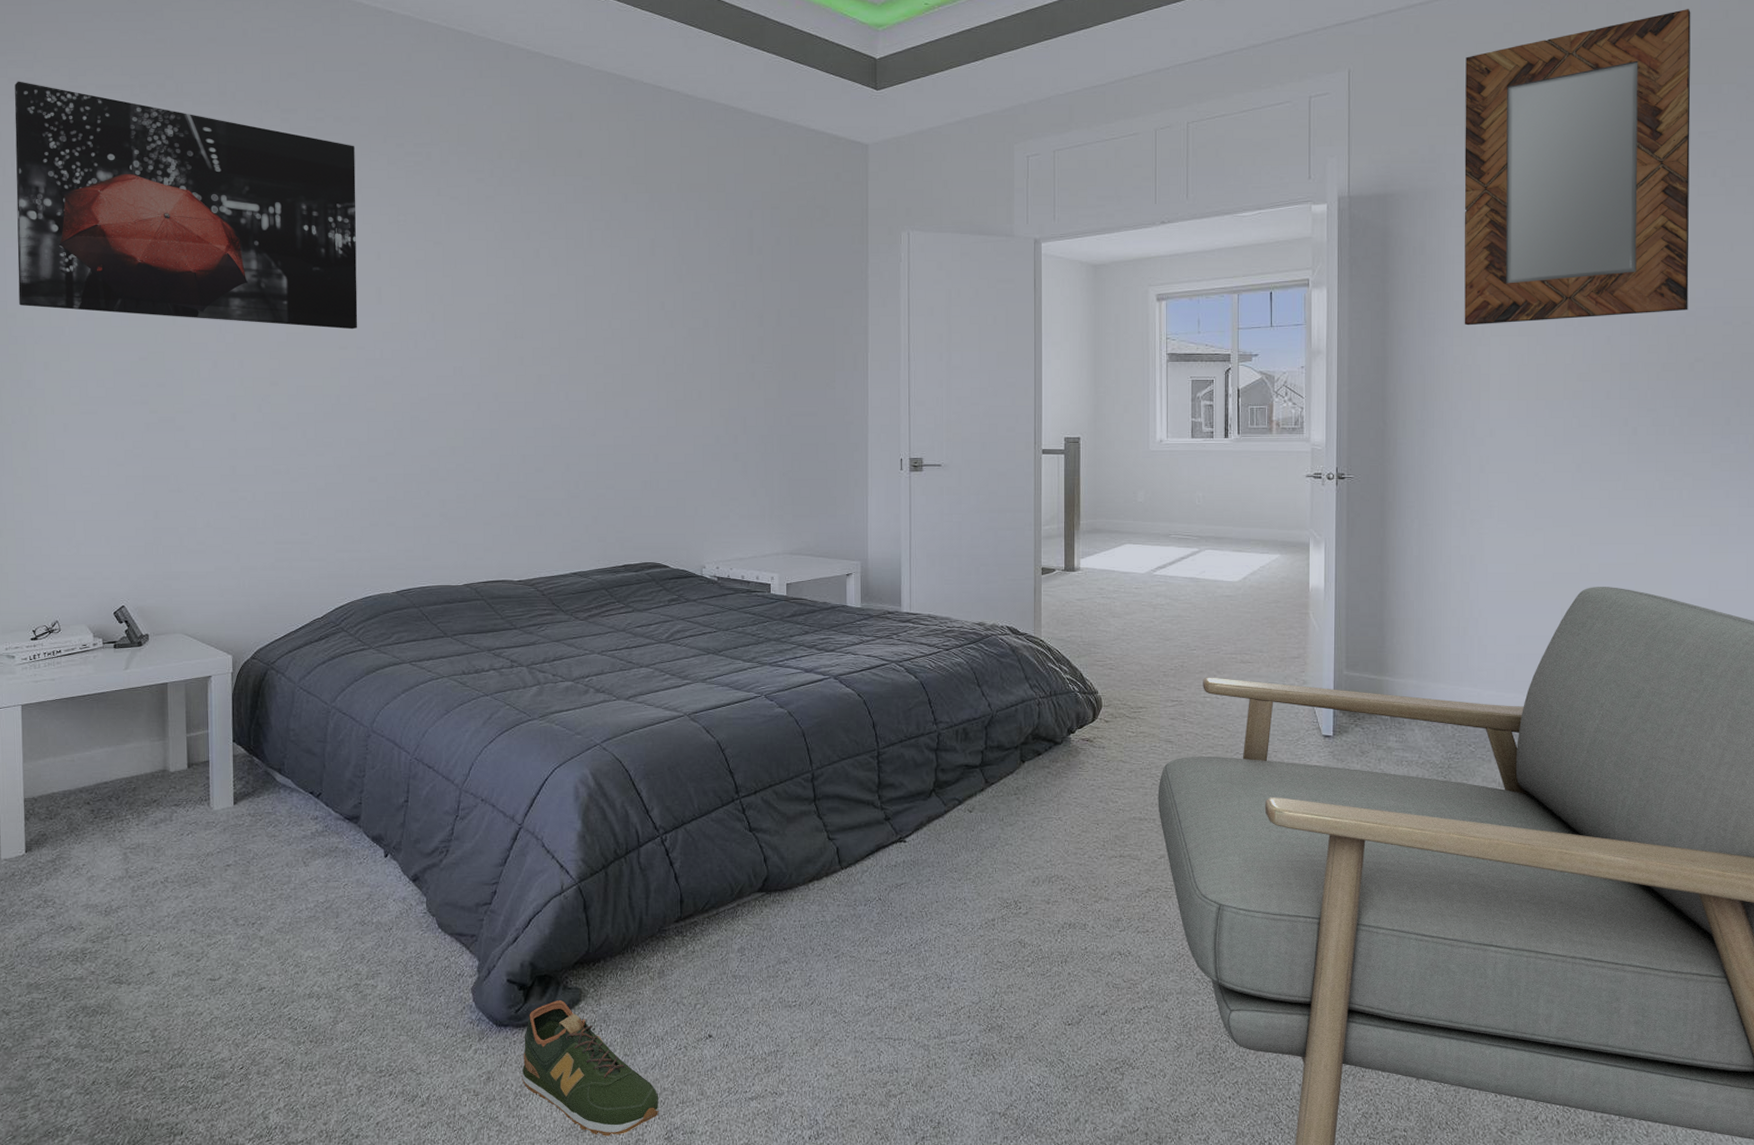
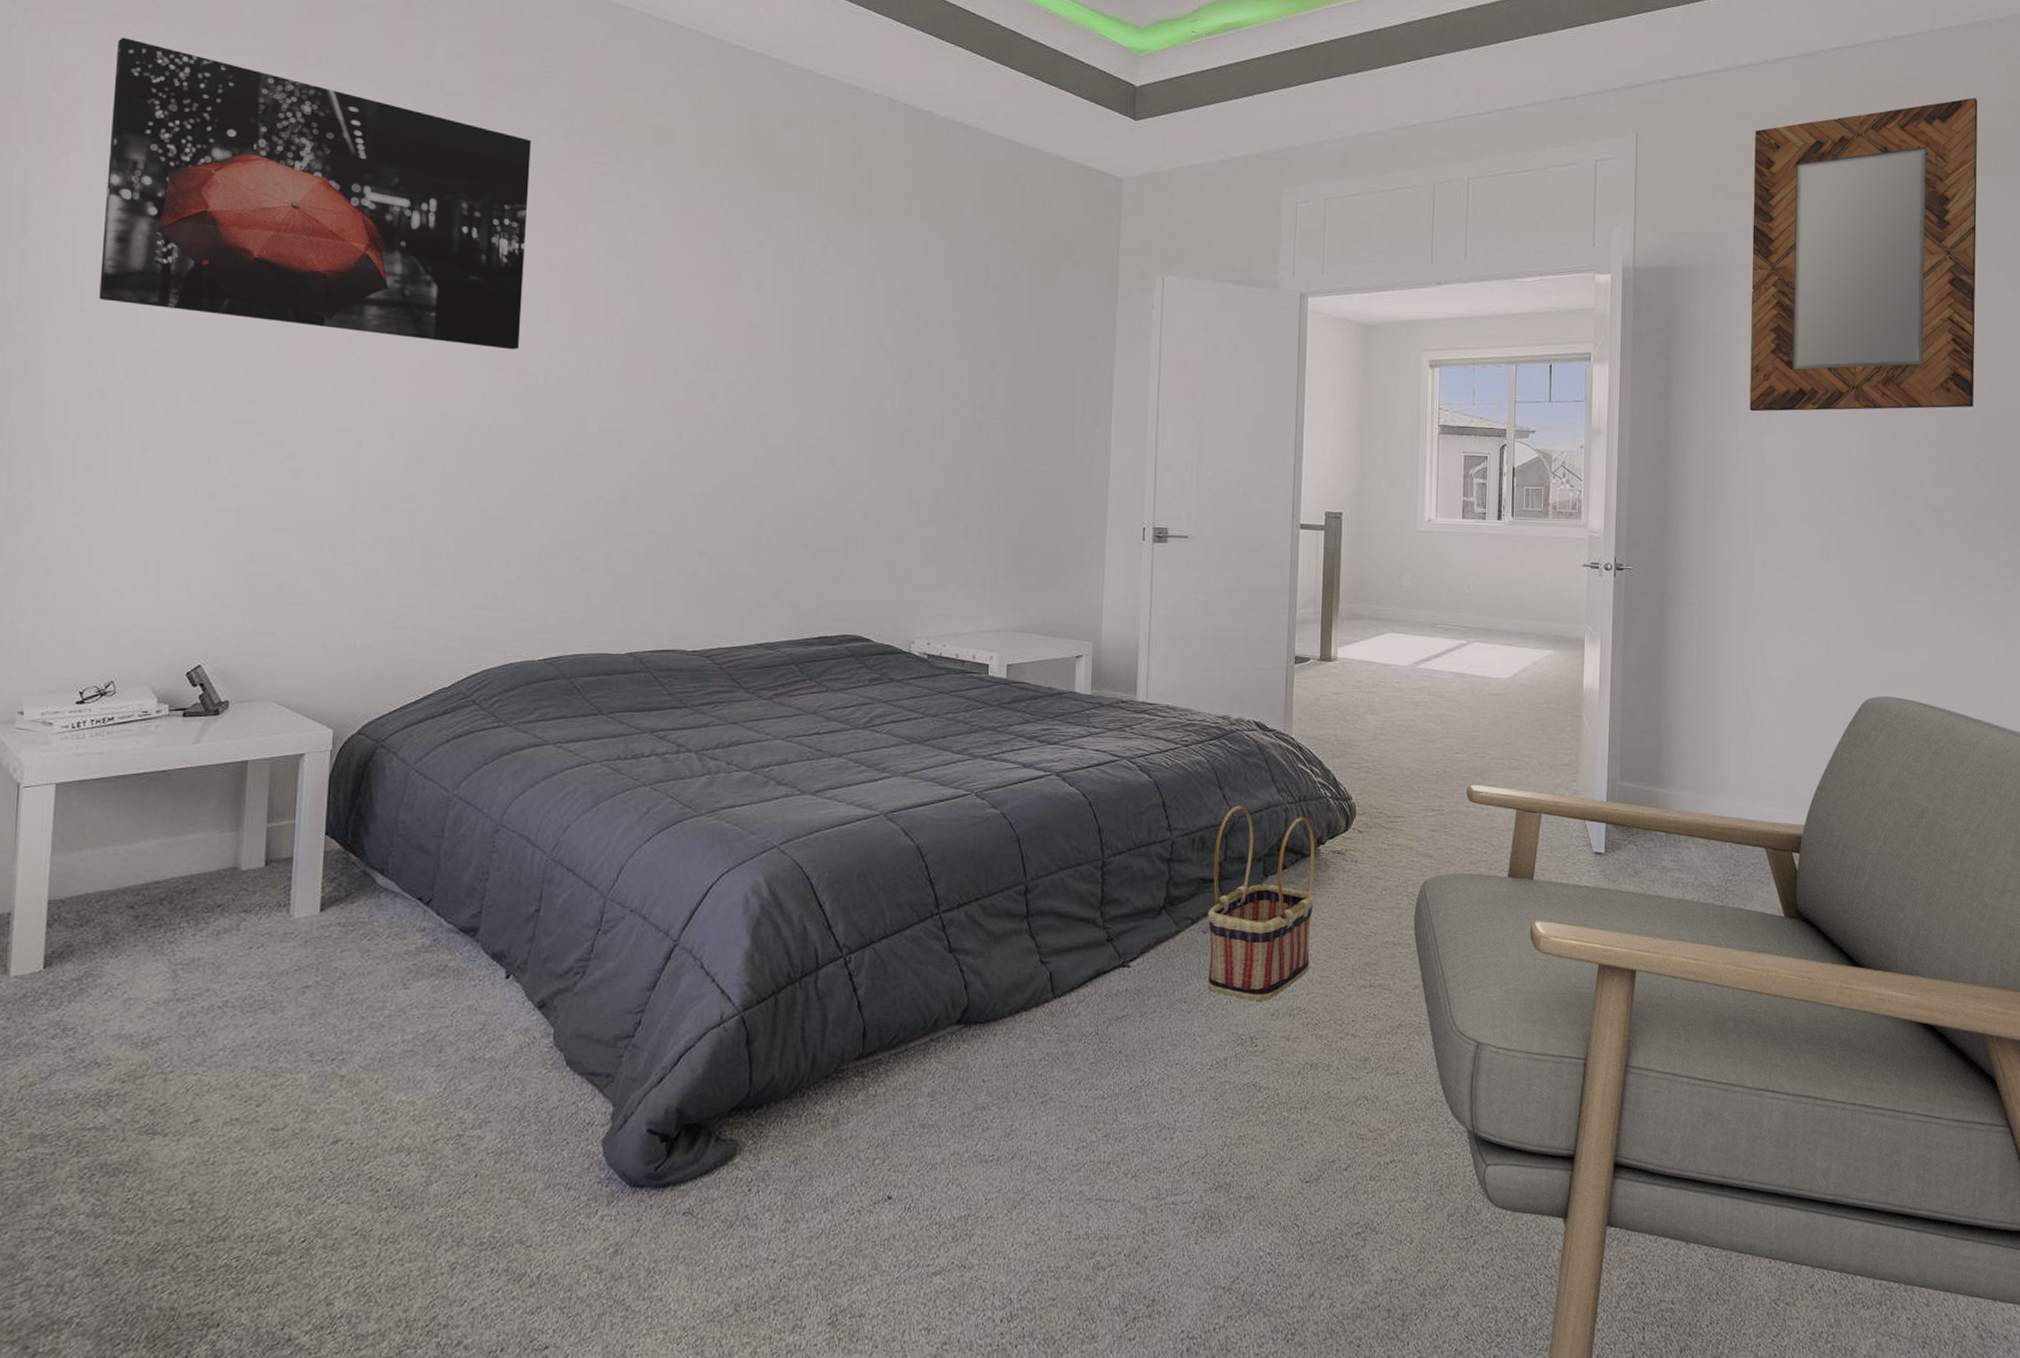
shoe: present [521,999,659,1136] -> none [657,1154,824,1322]
basket: none [972,701,1067,870] -> present [1207,805,1315,1001]

